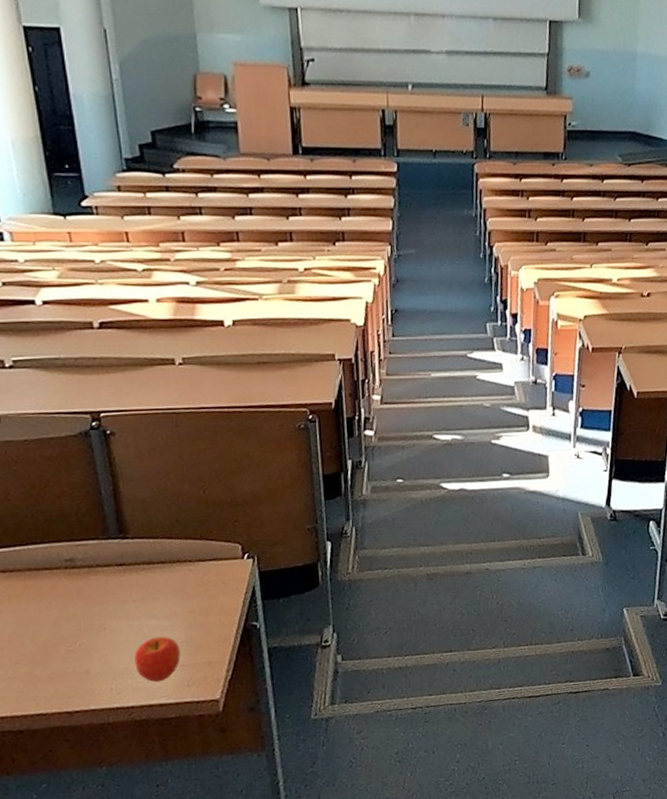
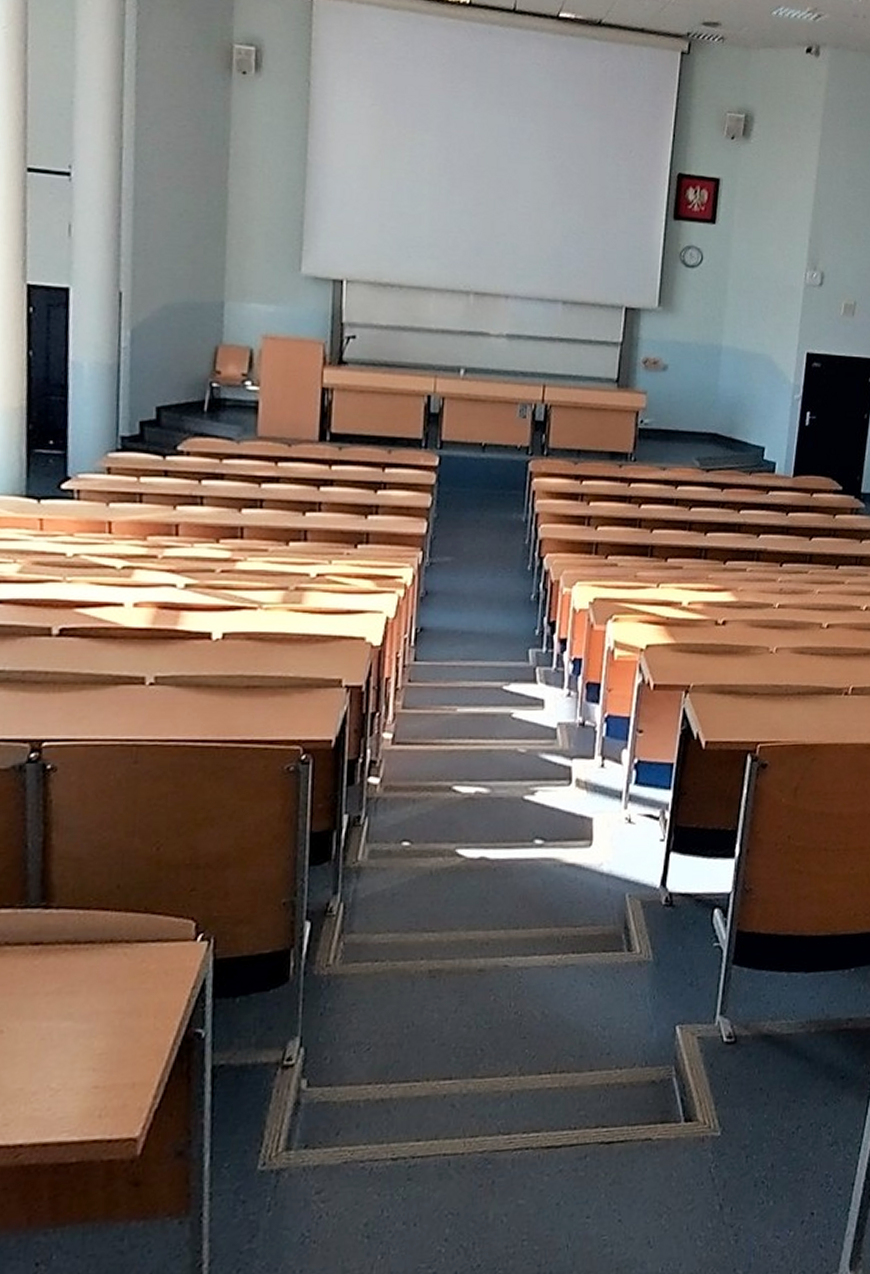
fruit: present [134,636,181,683] -> none [33,1044,97,1111]

